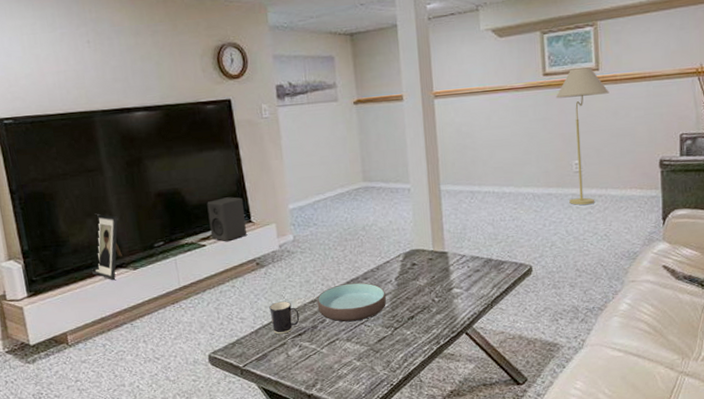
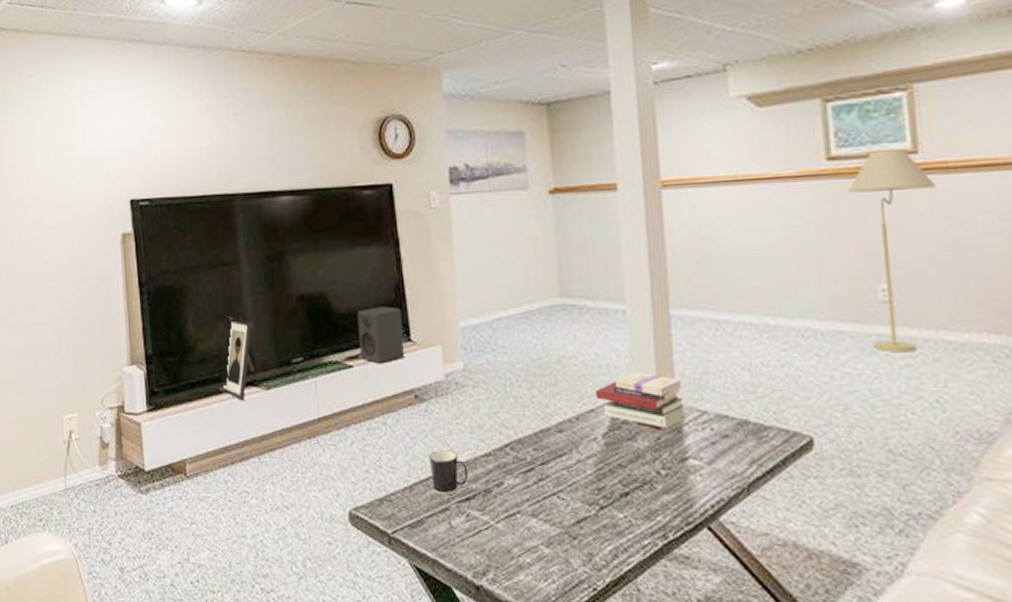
bowl: present [317,282,386,322] -> none [492,435,589,489]
books: none [389,231,452,271] -> present [595,372,687,430]

